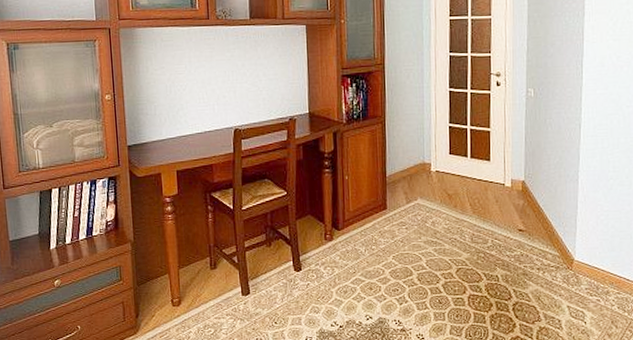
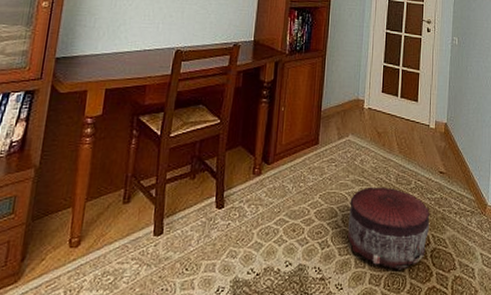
pouf: none [424,246,511,322] -> present [348,187,430,270]

